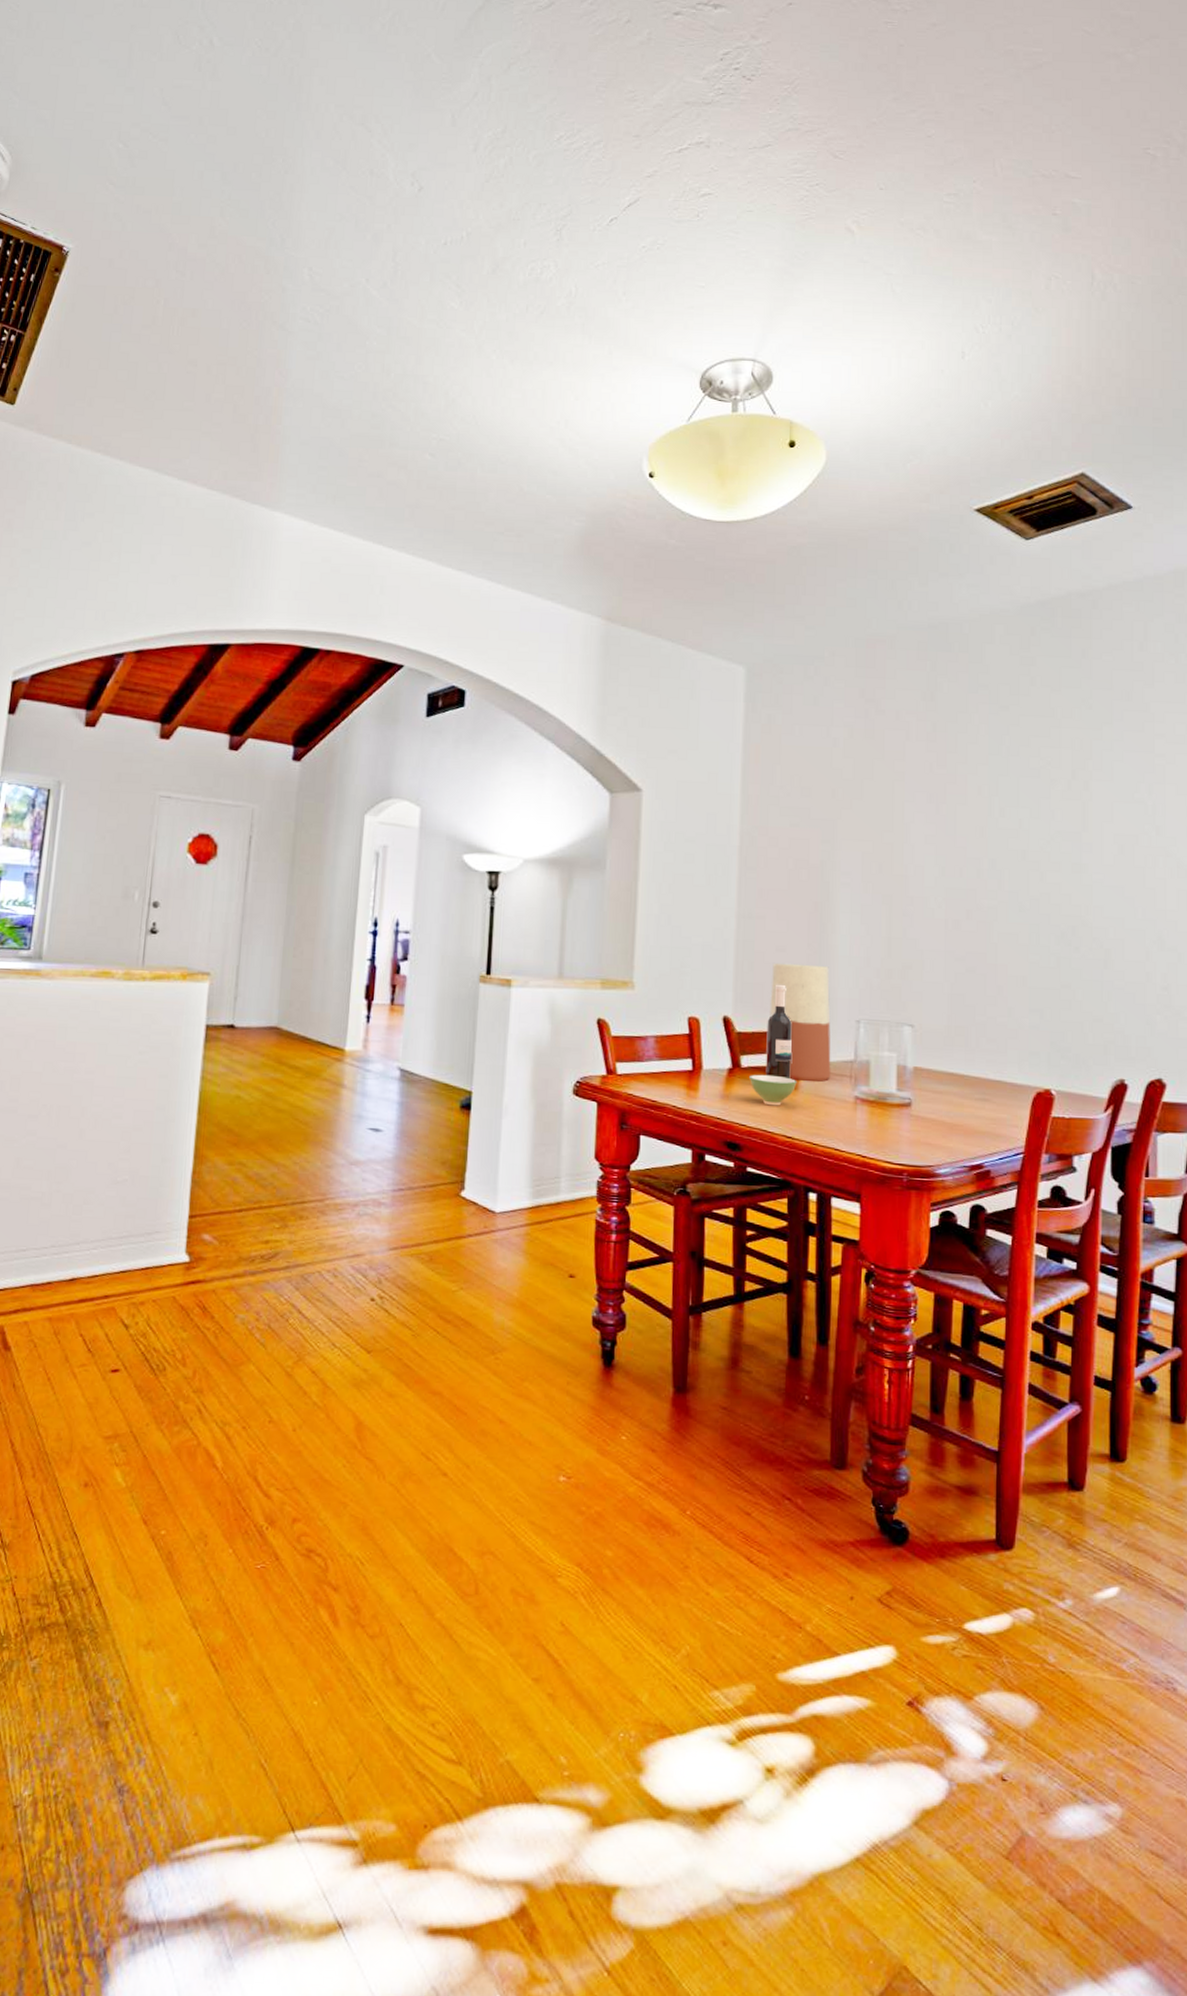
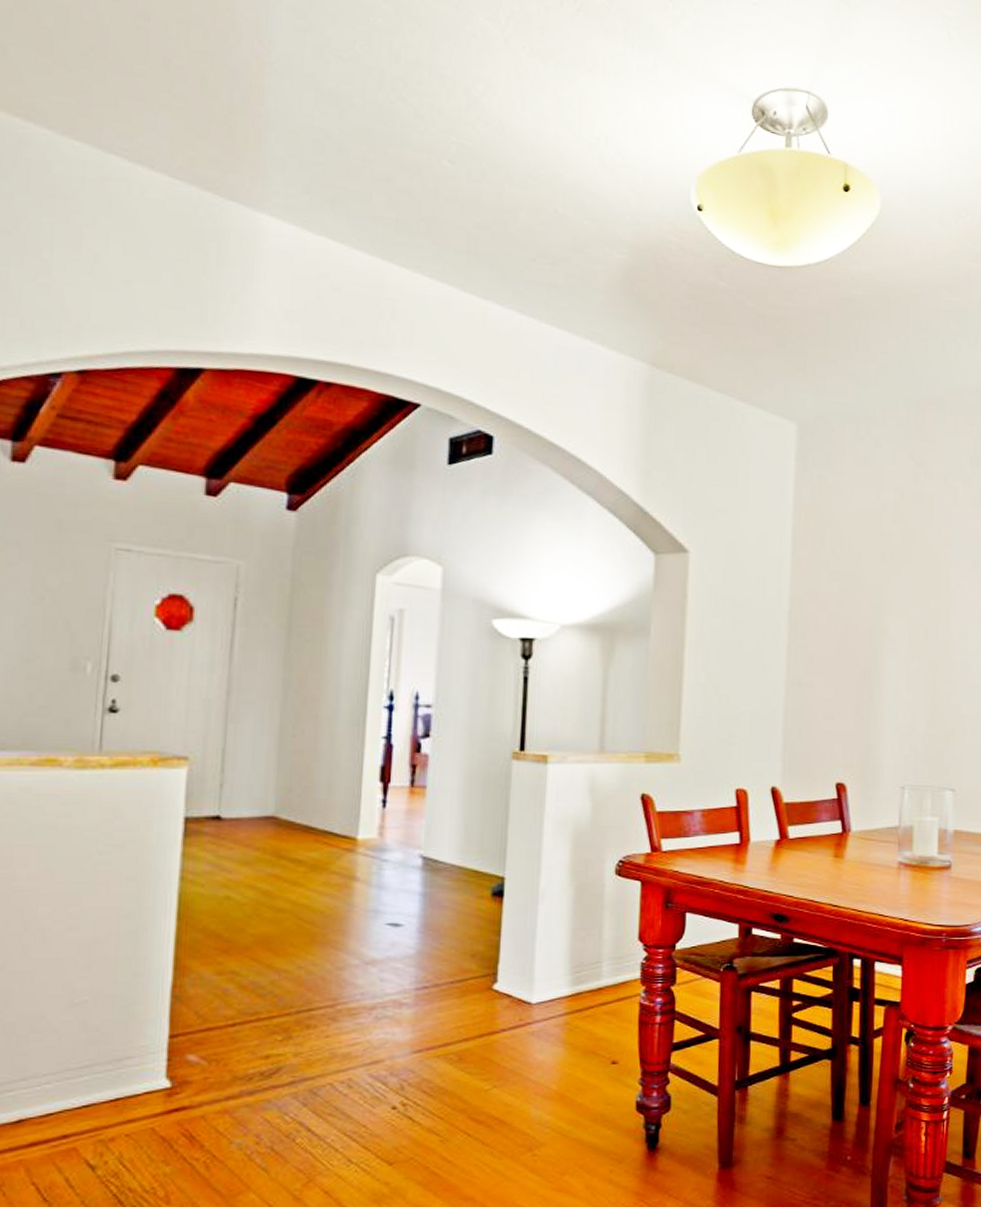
bowl: present [749,1074,797,1106] -> none [797,844,844,875]
wine bottle: present [765,984,792,1080] -> none [813,752,839,848]
vase: present [768,962,831,1082] -> none [816,731,877,850]

